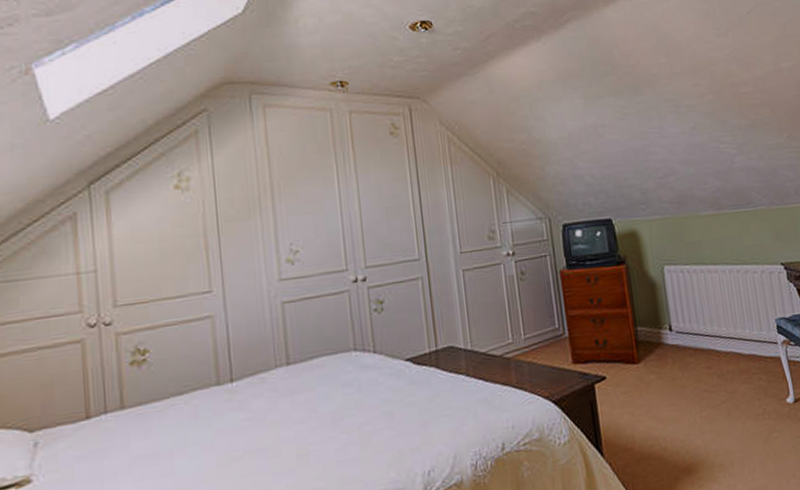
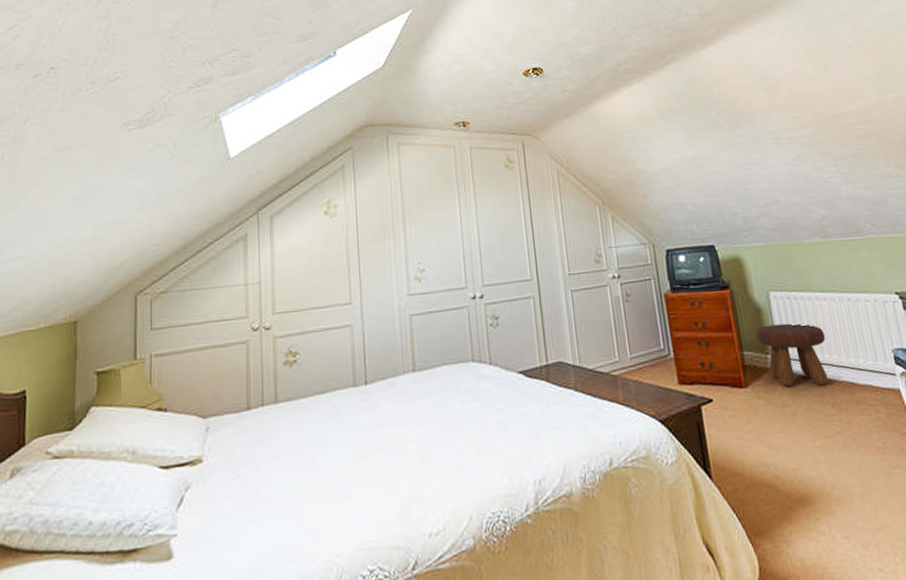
footstool: none [649,296,716,361] -> present [755,323,828,387]

